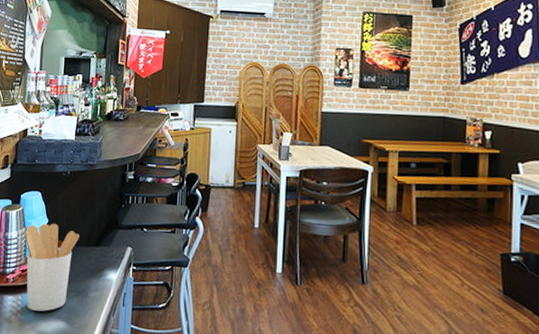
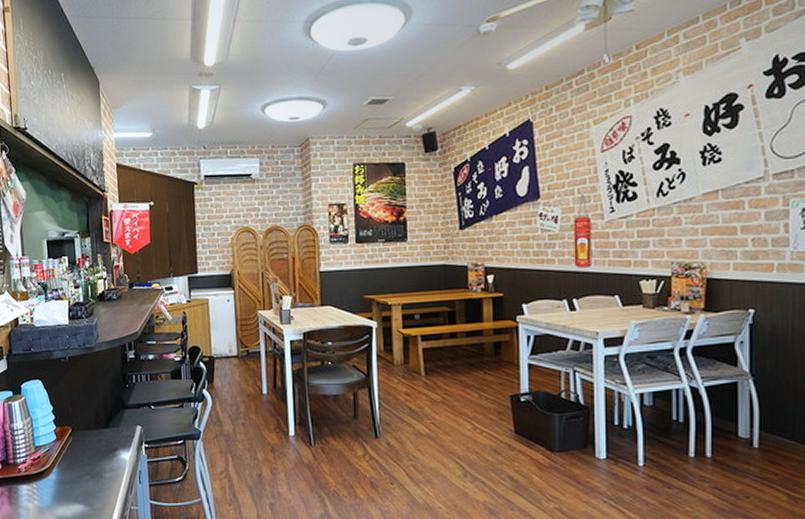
utensil holder: present [25,223,79,312] -> none [31,409,87,497]

